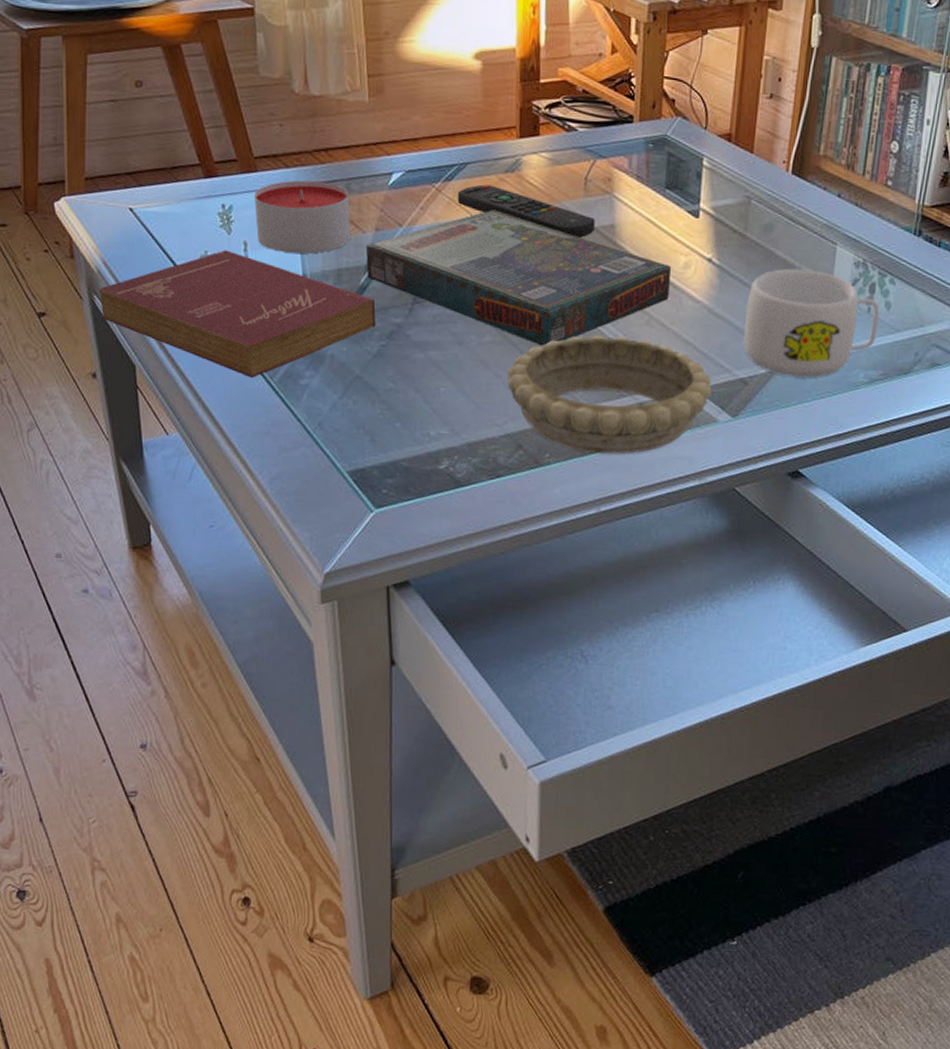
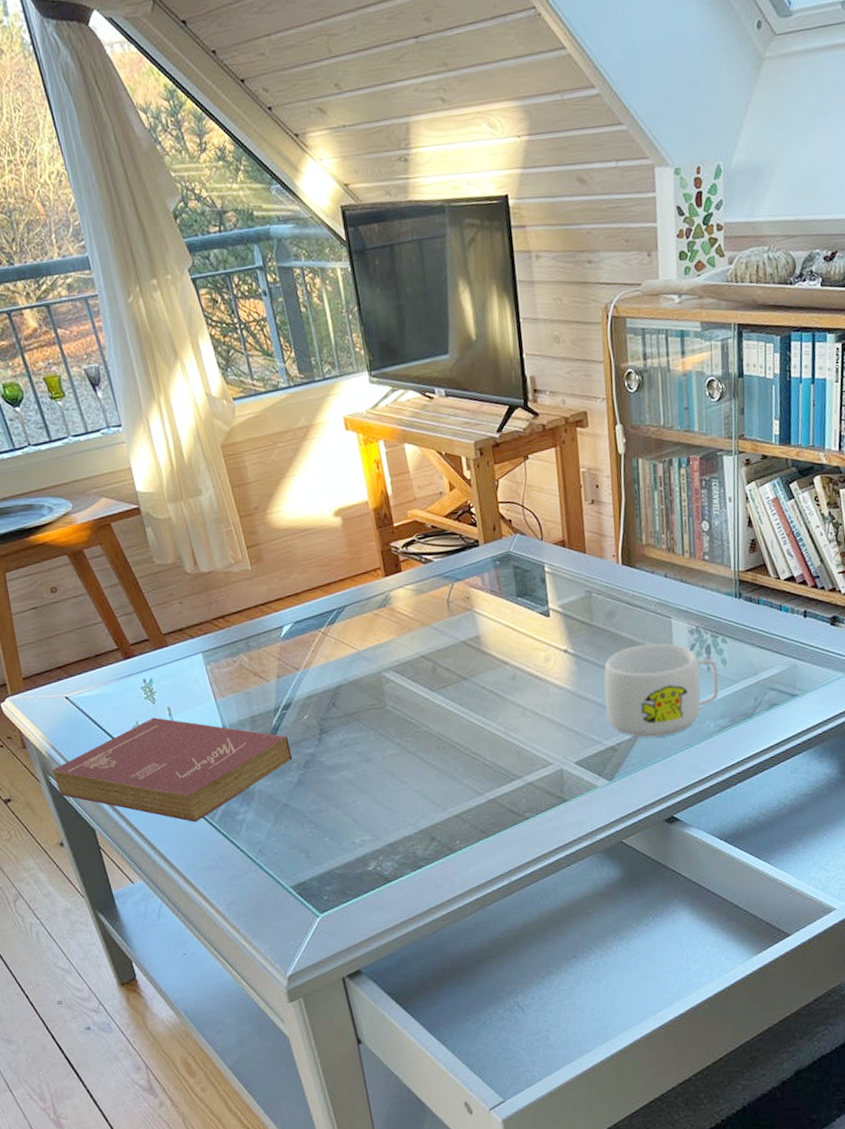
candle: present [254,180,351,254] -> none [169,644,258,711]
board game: present [365,210,671,346] -> none [271,641,537,750]
remote control: present [457,184,595,238] -> none [341,621,463,653]
decorative bowl: present [507,335,712,454] -> none [410,728,588,833]

